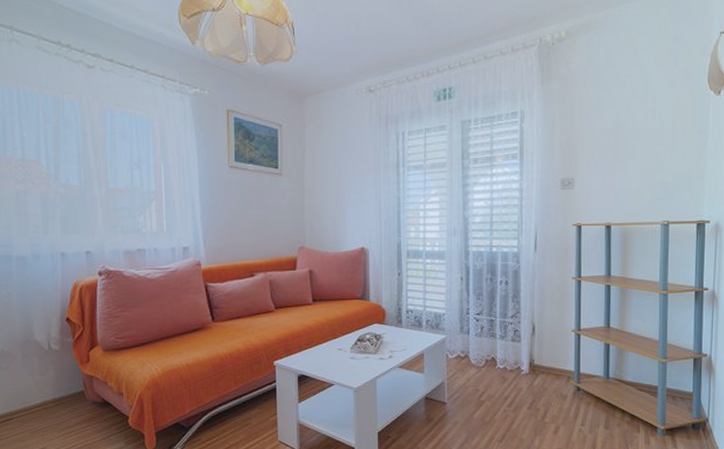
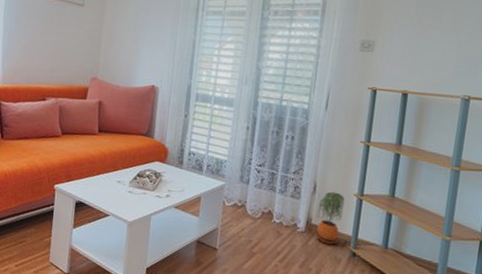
potted plant: none [537,330,564,382] -> present [315,191,345,245]

